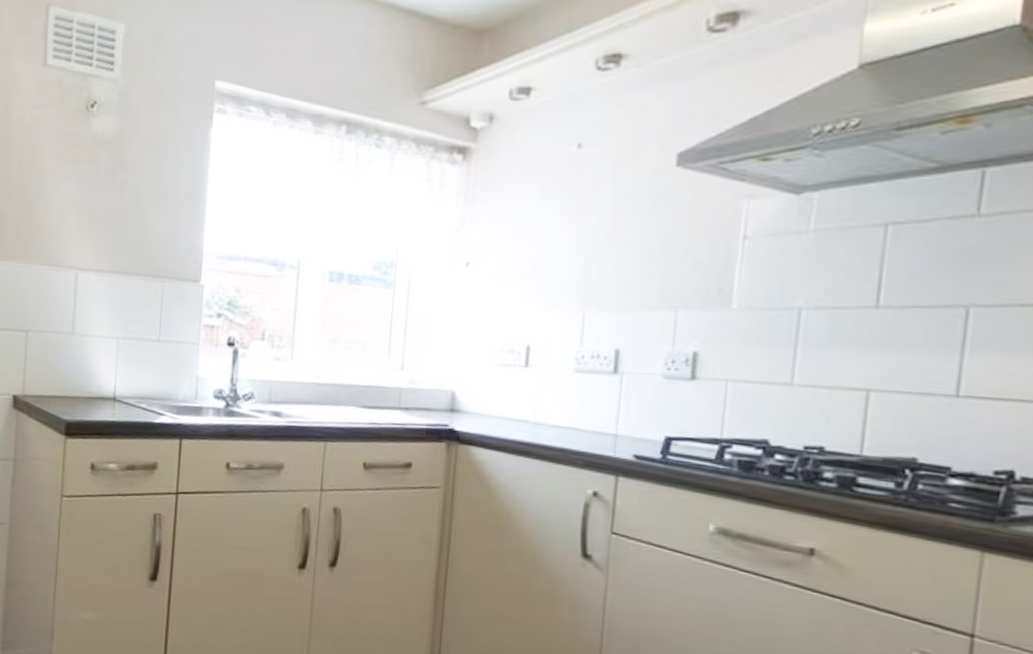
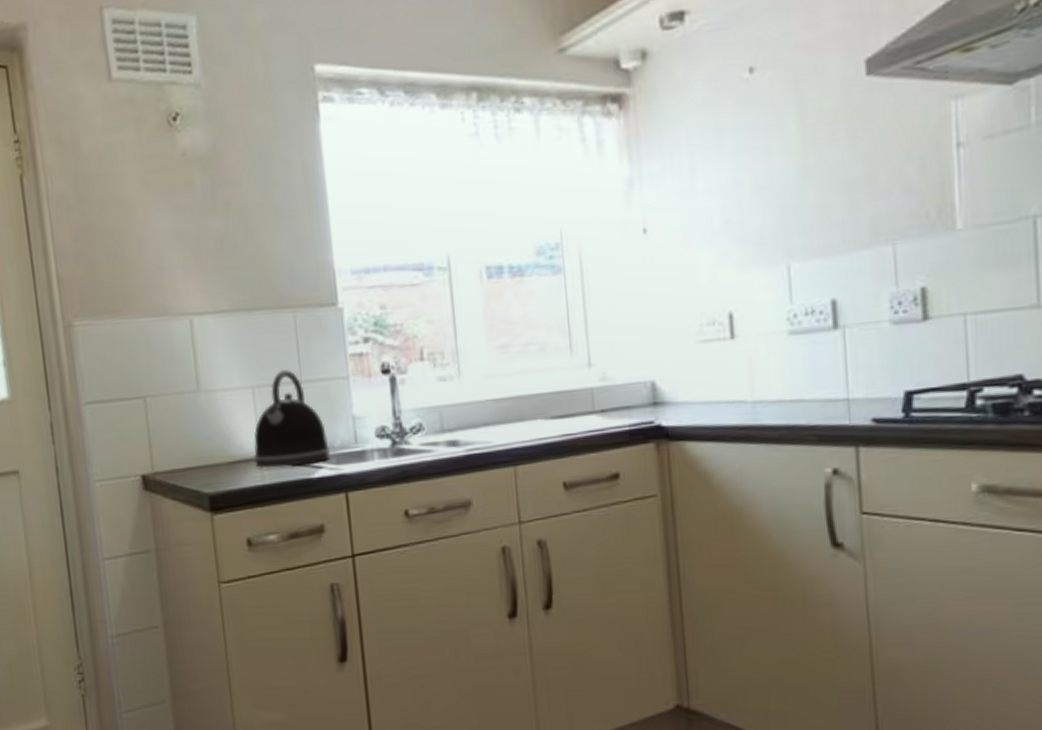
kettle: none [108,327,174,411] -> present [253,369,331,469]

